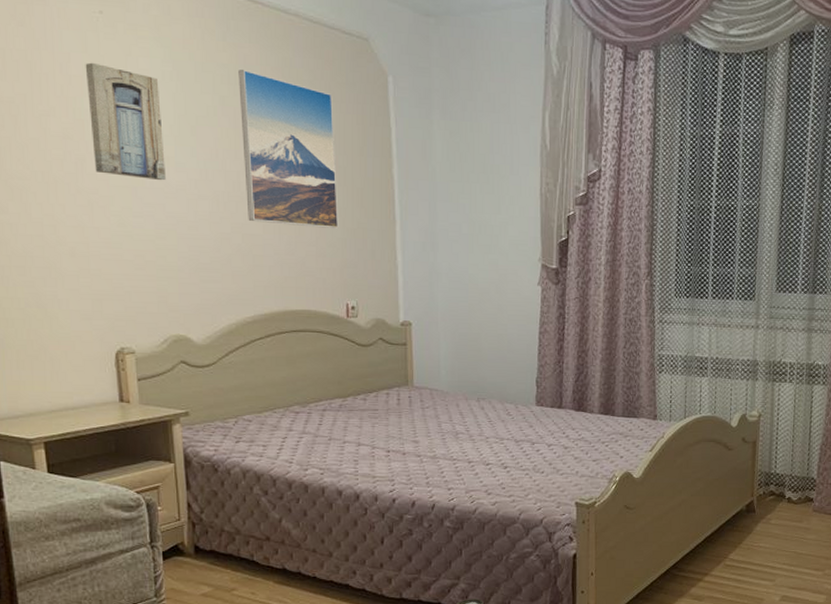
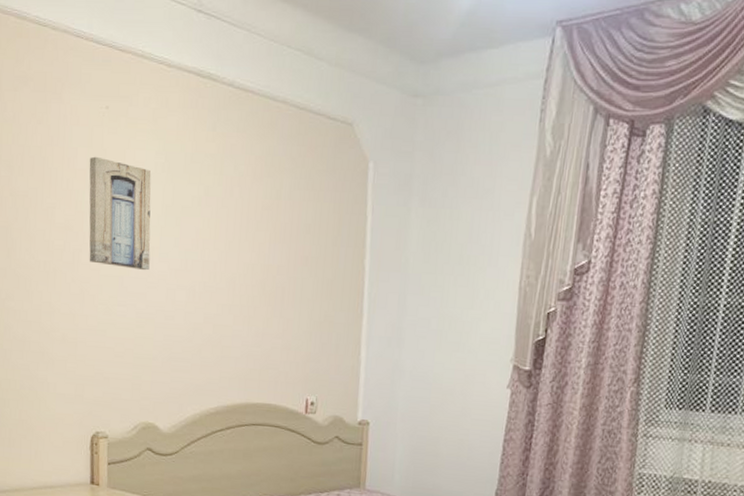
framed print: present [238,70,339,229] -> none [220,159,312,321]

